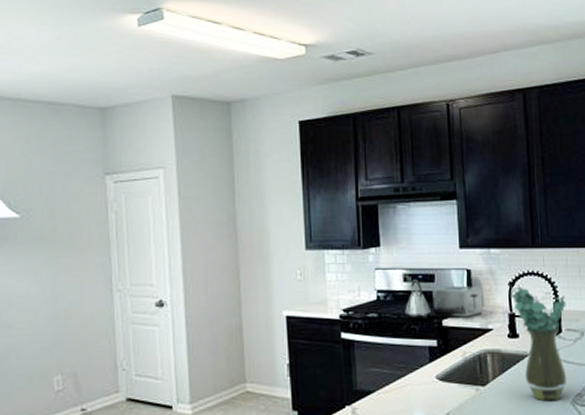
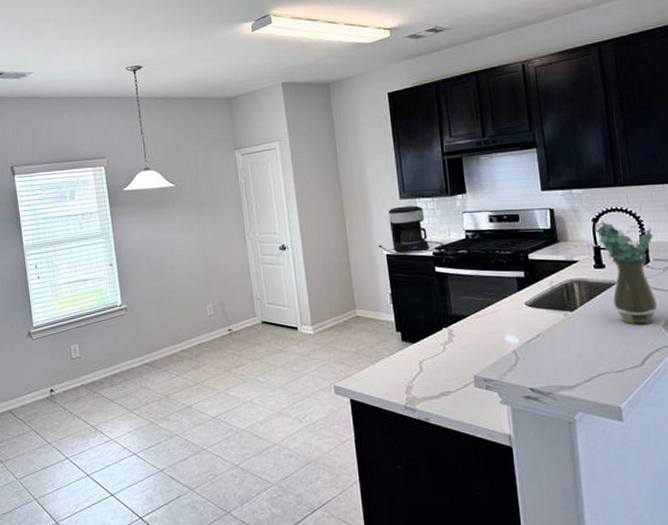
coffee maker: none [277,258,353,317] -> present [378,205,445,255]
kettle: present [405,280,432,322] -> none [492,220,518,256]
toaster: present [431,285,483,319] -> none [516,223,568,253]

